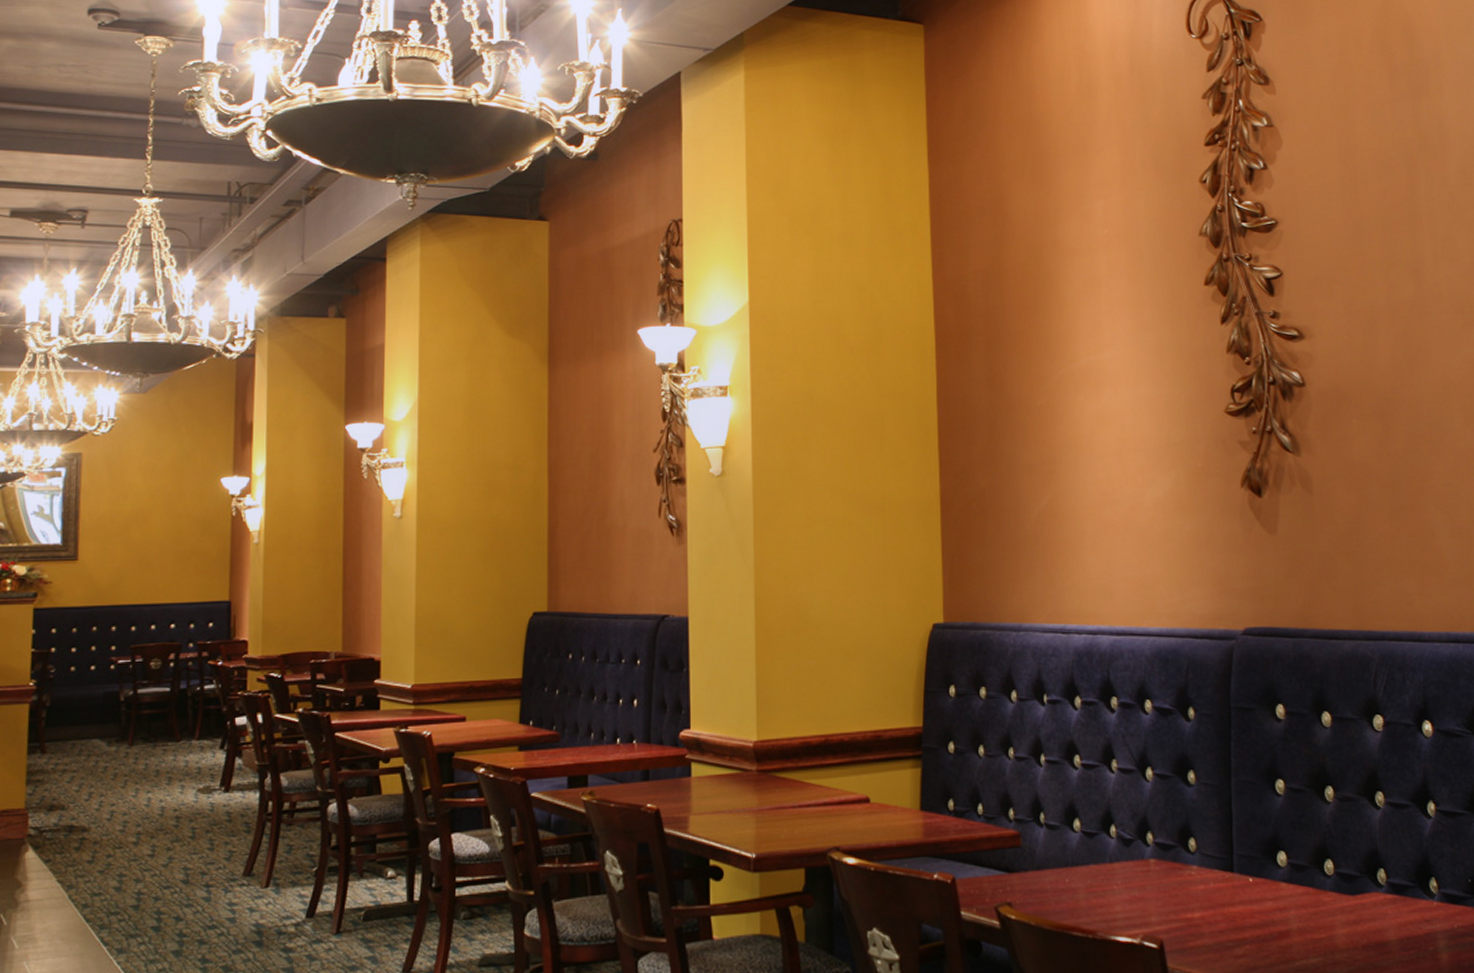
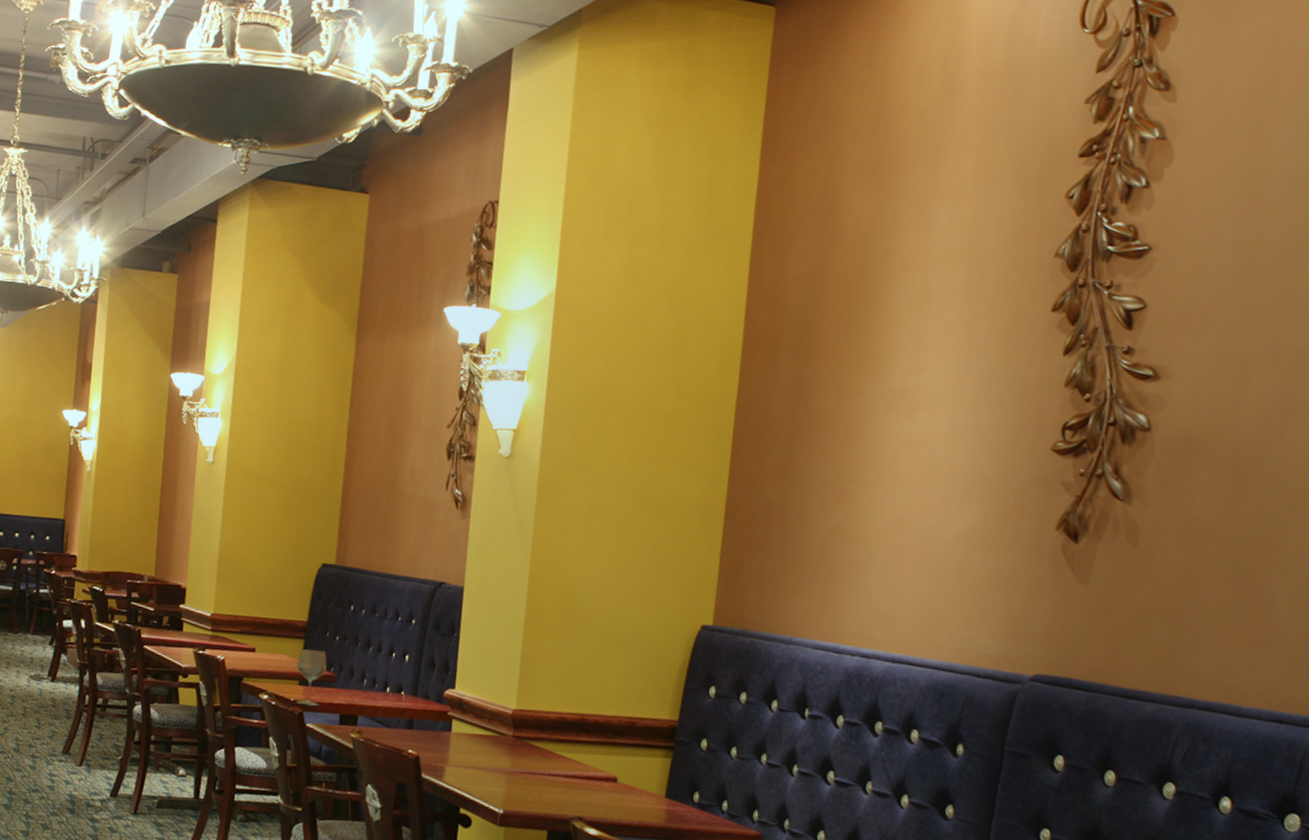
wine glass: none [514,708,548,773] -> present [295,649,327,706]

